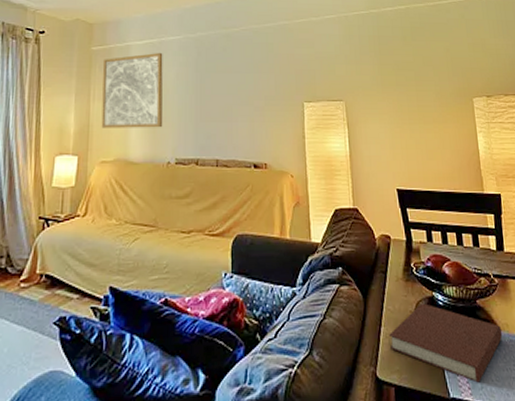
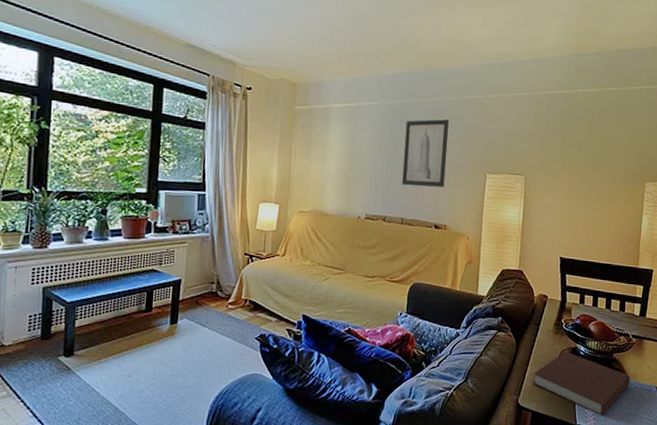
wall art: present [101,52,163,128] -> none [301,116,361,186]
wall art: none [212,48,260,123] -> present [402,119,450,187]

